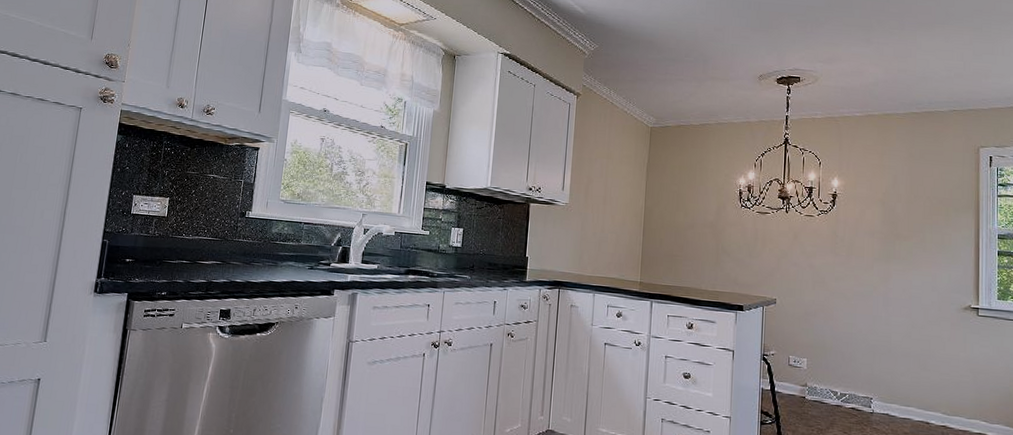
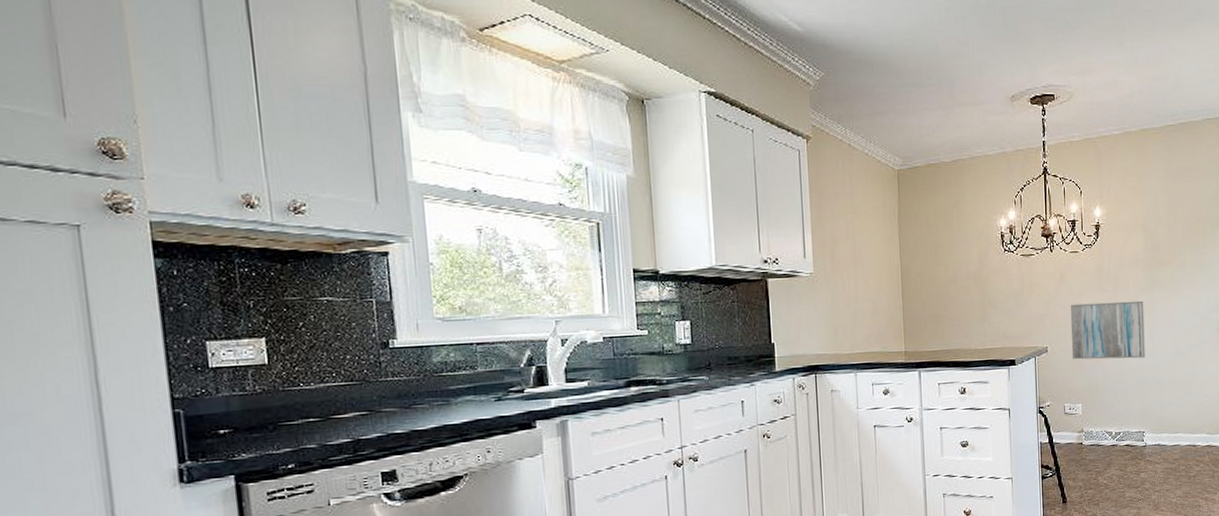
wall art: none [800,263,878,325] -> present [1070,300,1145,360]

